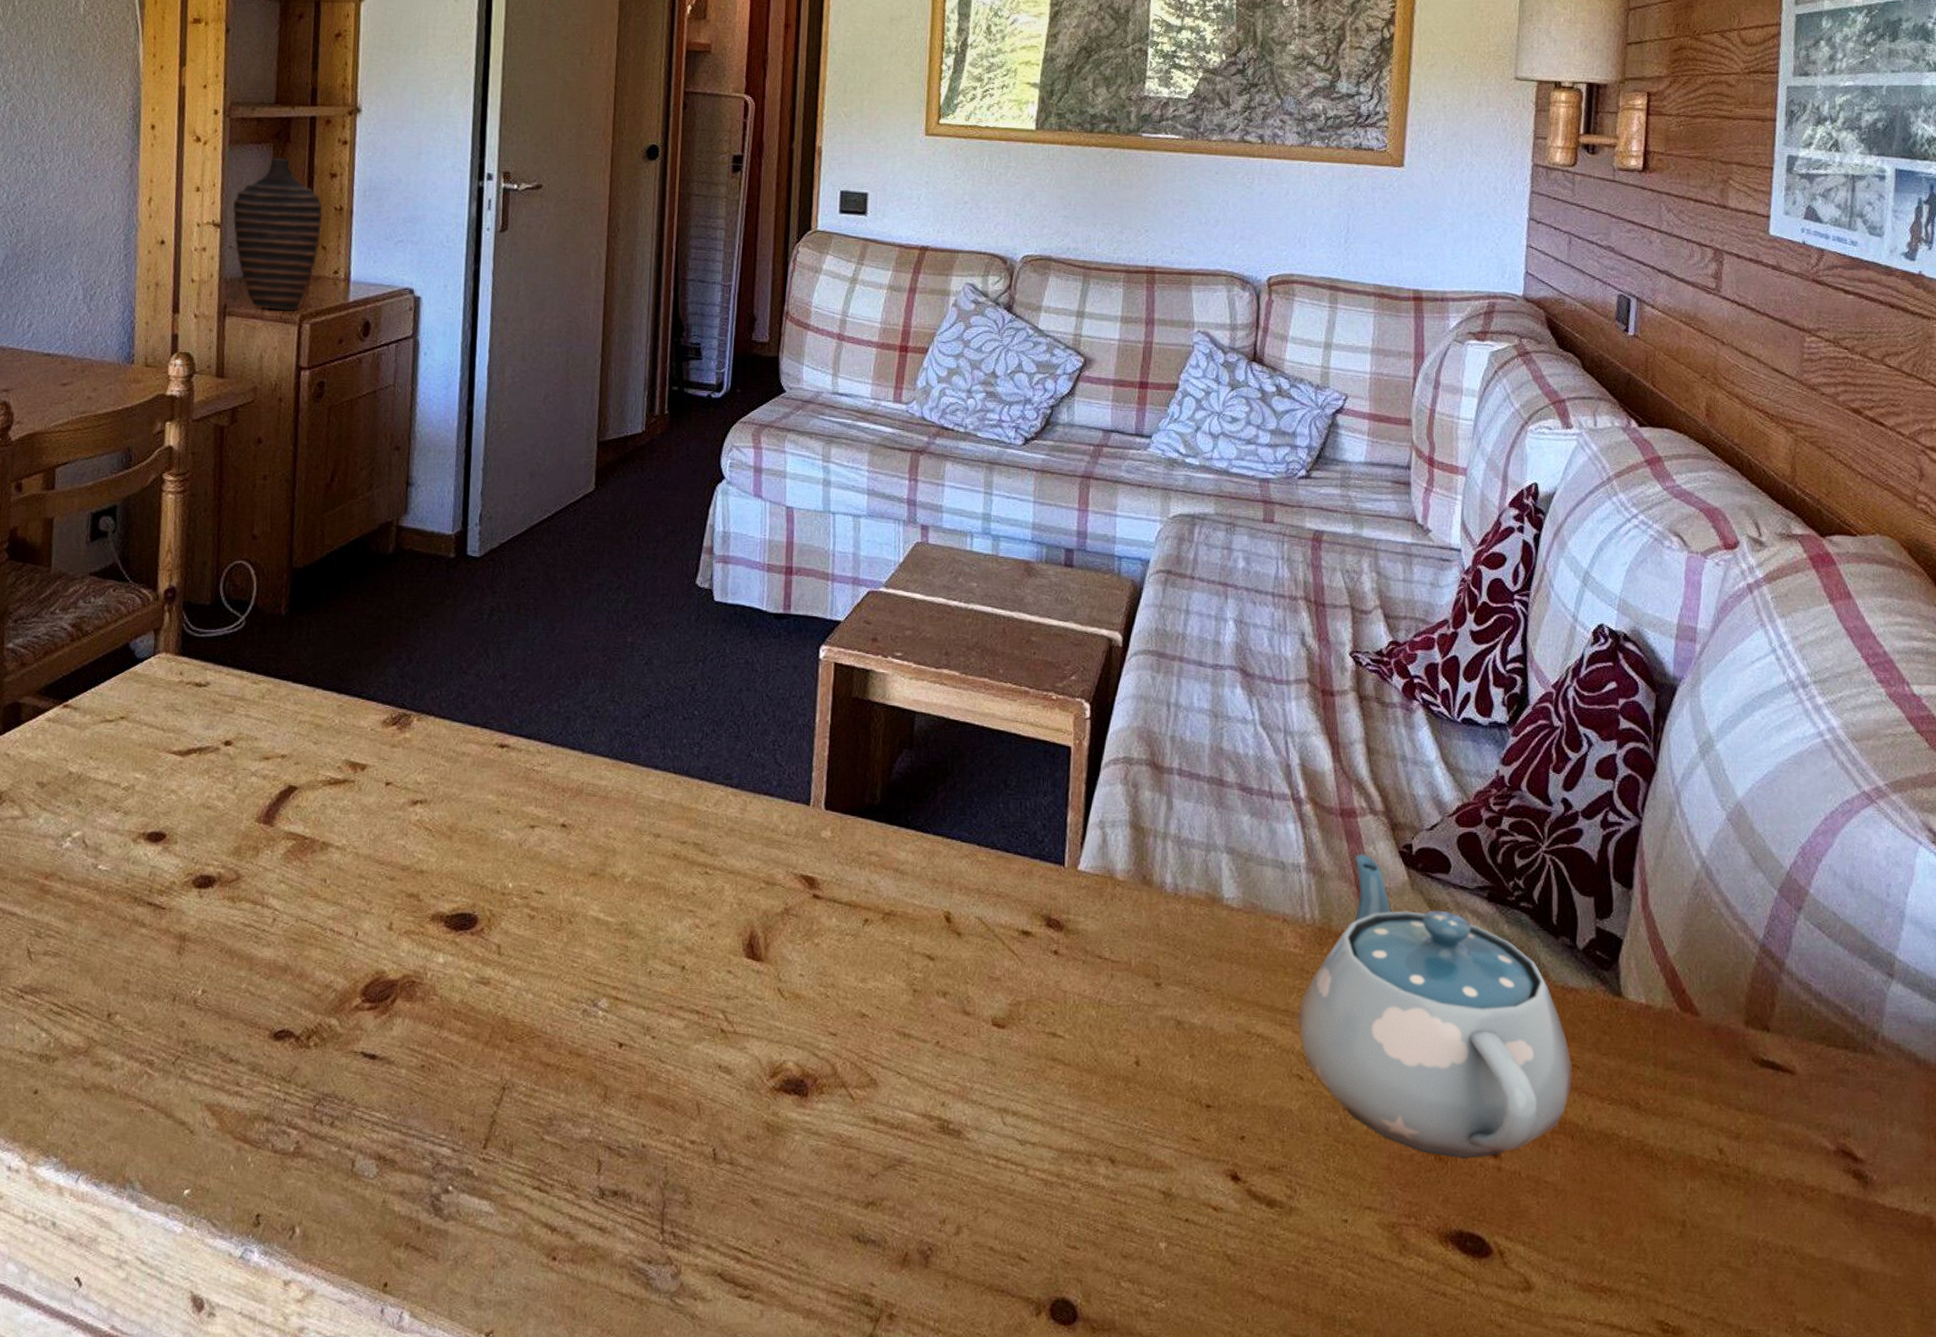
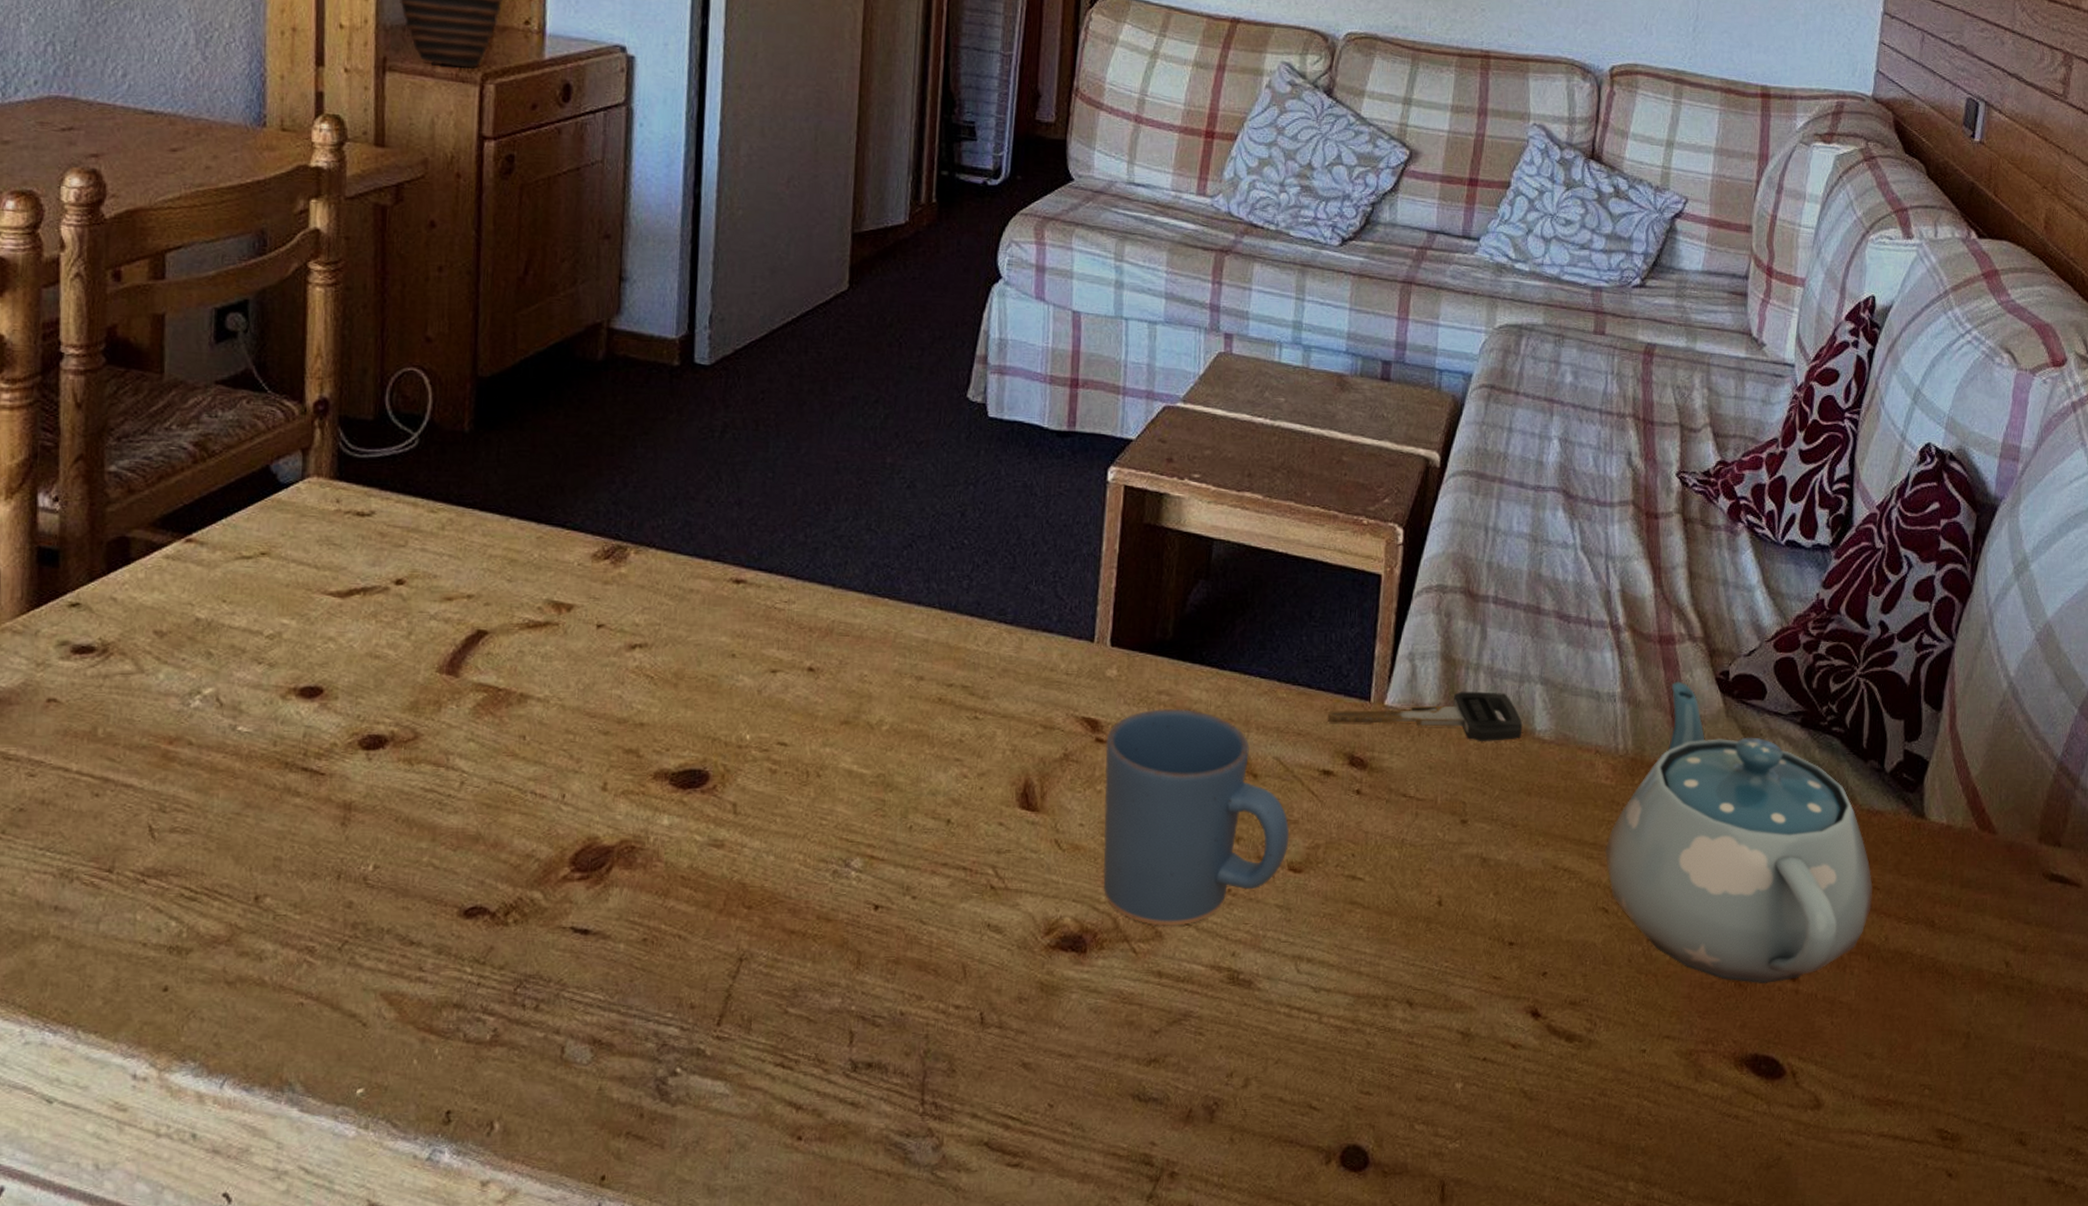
mug: none [821,868,993,1075] -> present [1103,708,1290,926]
key: none [1024,858,1211,908] -> present [1327,691,1523,741]

